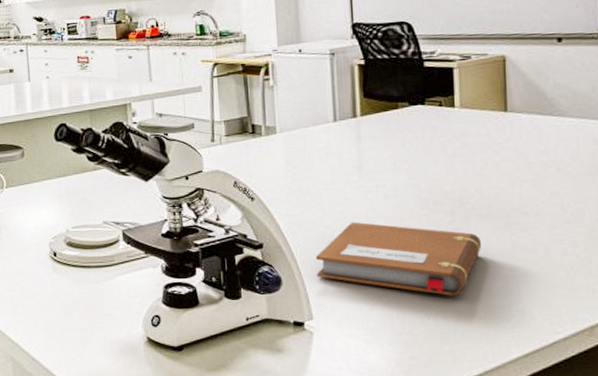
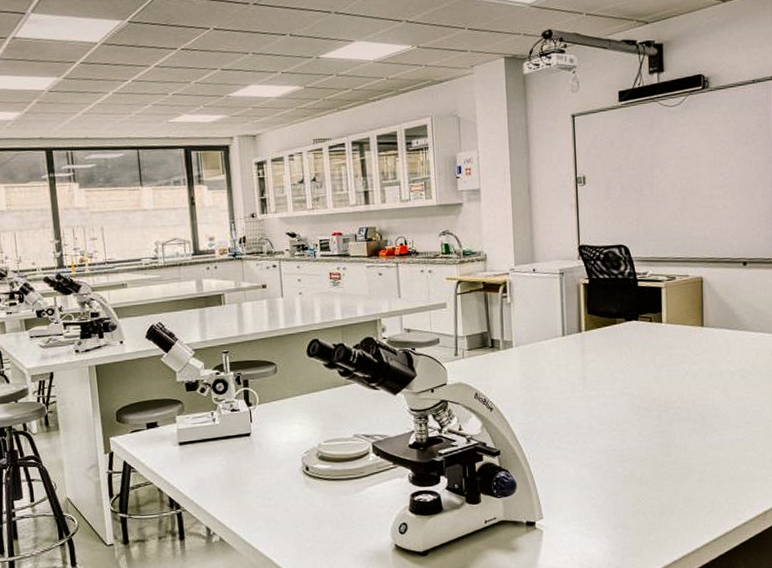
notebook: present [315,222,482,296] -> none [545,428,682,492]

